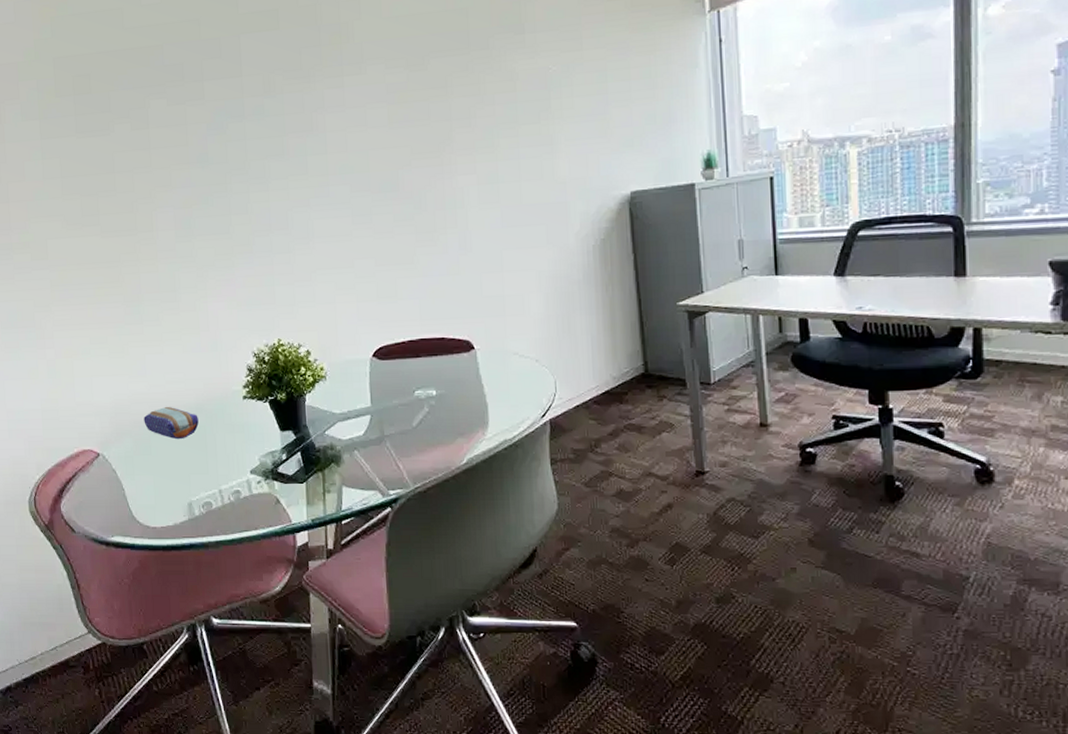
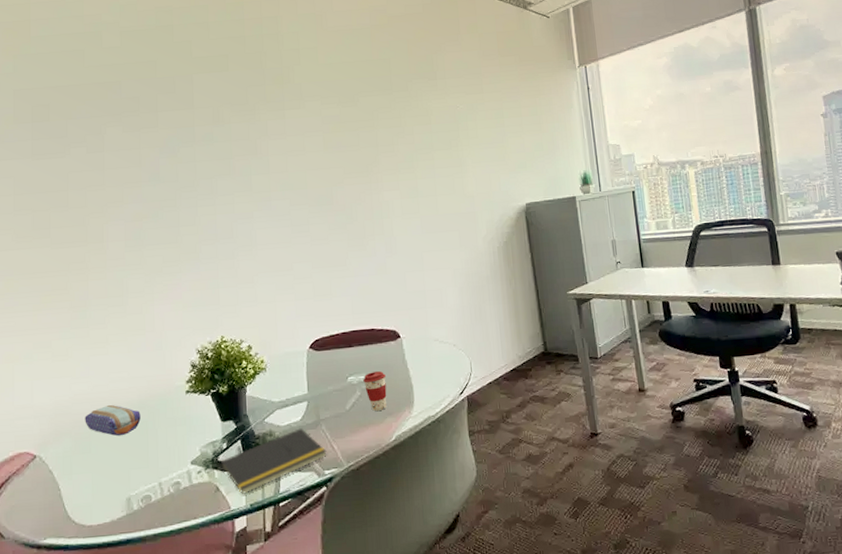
notepad: none [280,443,392,508] -> present [220,428,327,494]
coffee cup: none [432,386,458,430] -> present [363,371,387,411]

